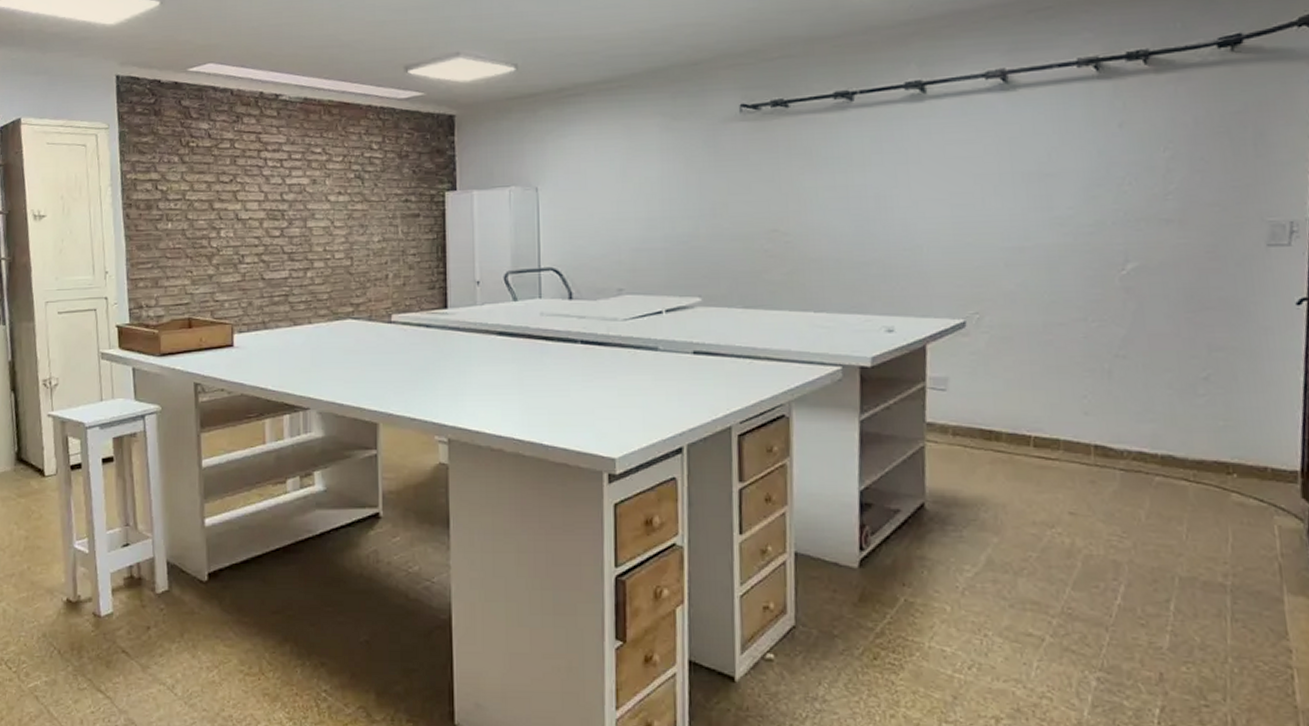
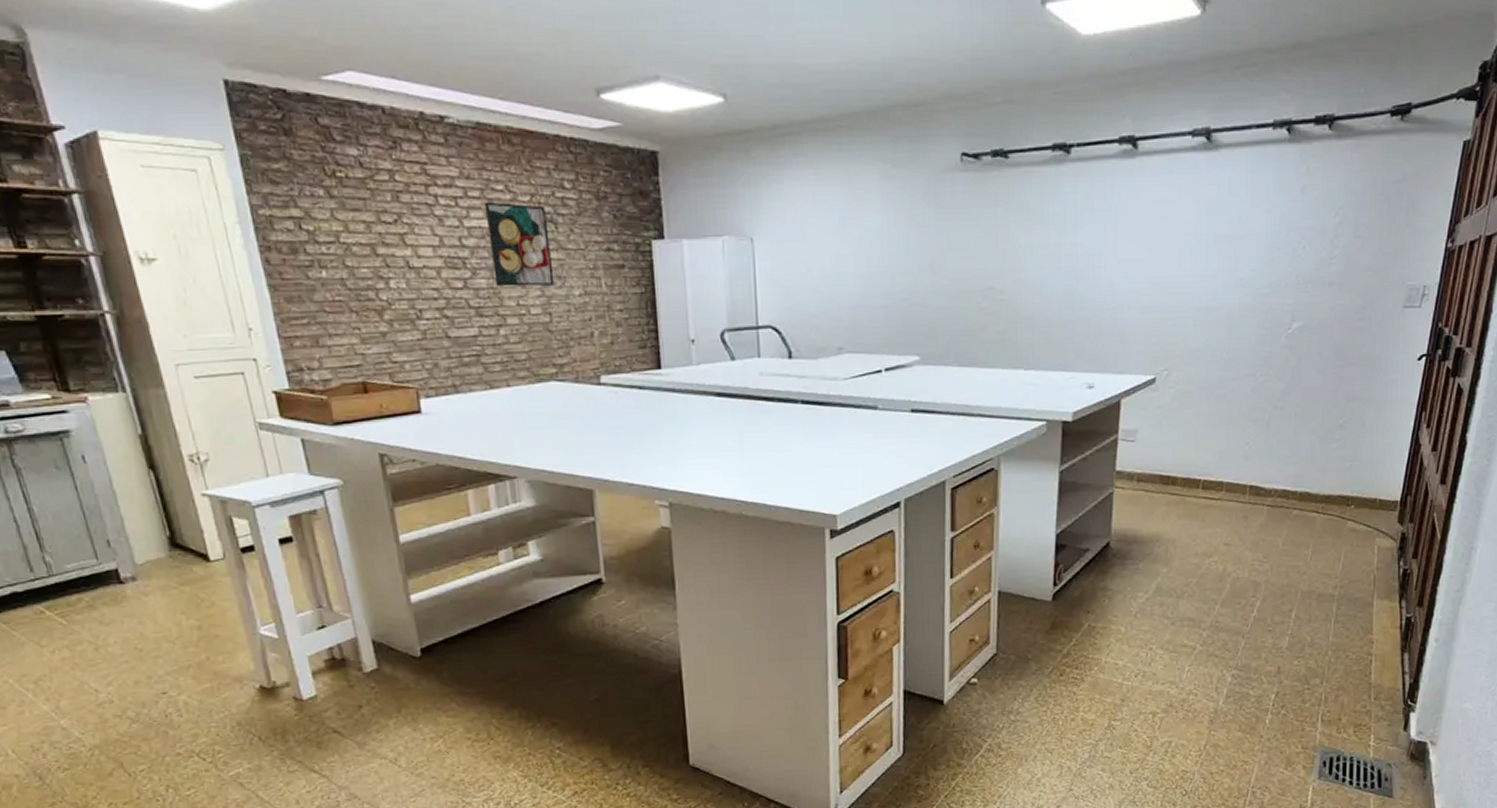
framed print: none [304,162,357,235] -> present [484,201,555,287]

